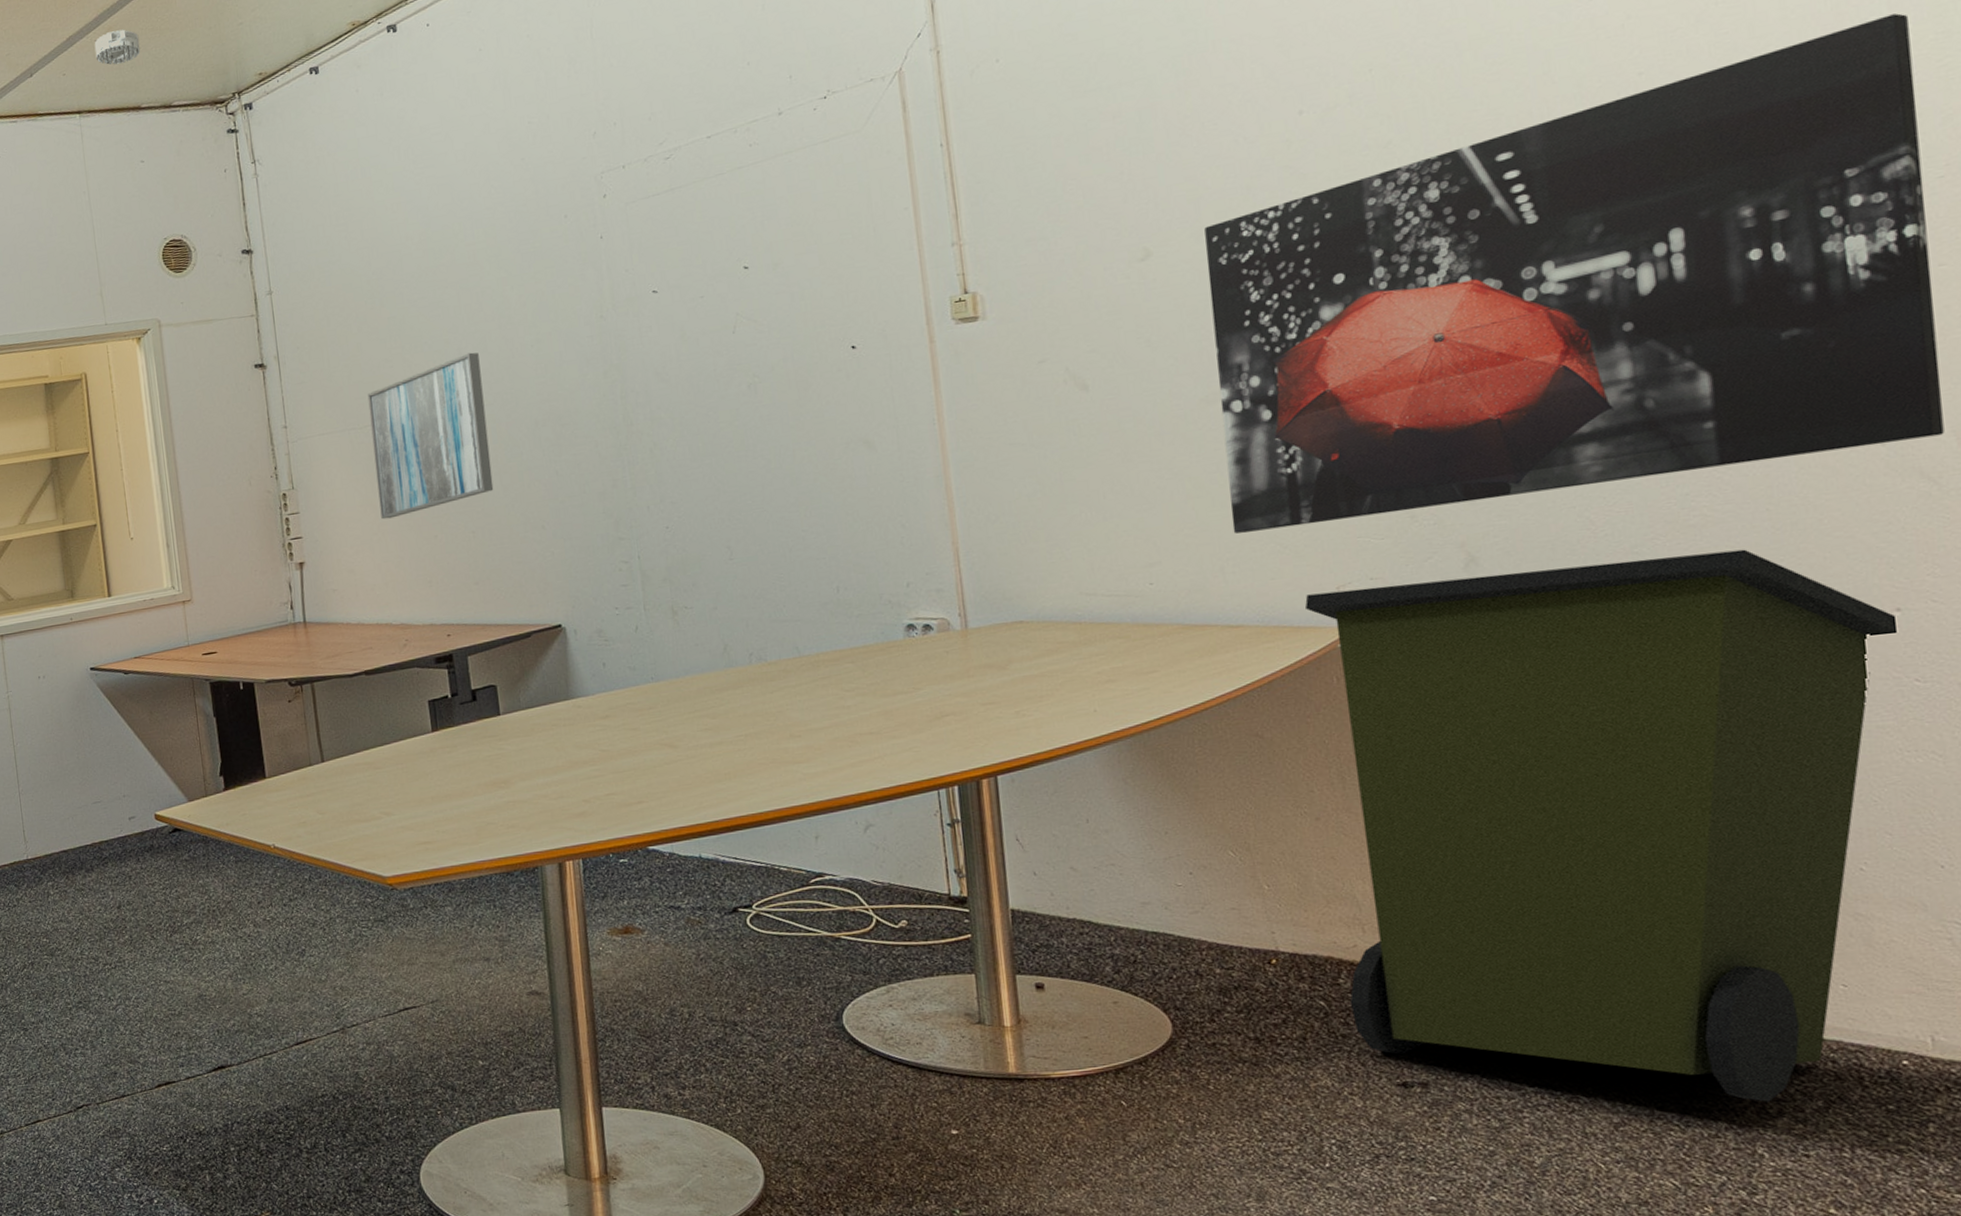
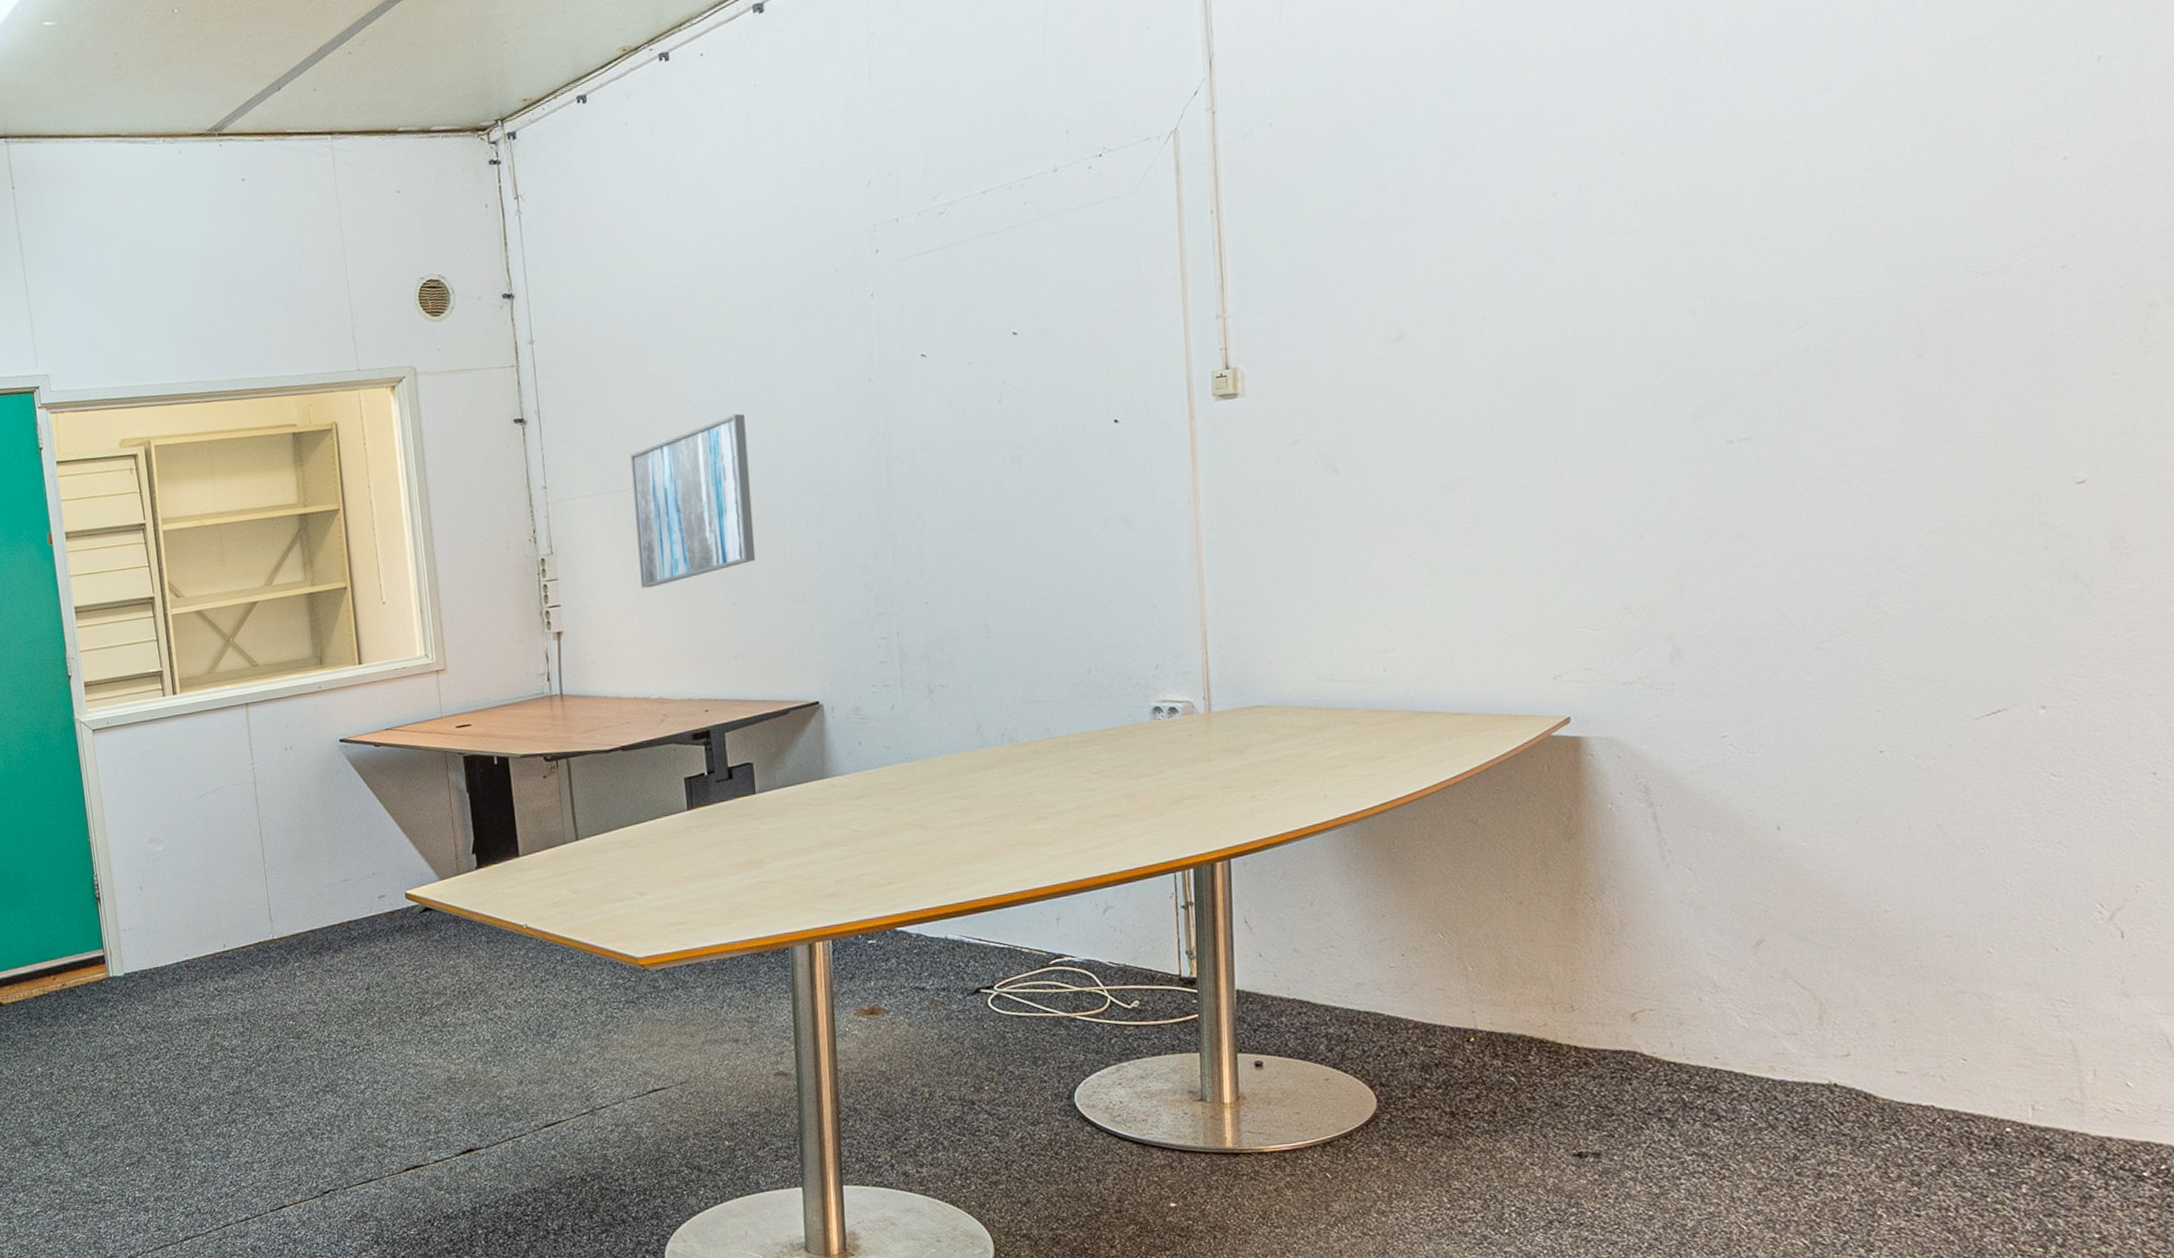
smoke detector: present [94,29,141,65] -> none [347,41,398,82]
wall art: present [1204,13,1944,534] -> none [1456,120,2108,622]
trash can: present [1304,549,1899,1102] -> none [1523,647,2043,1167]

